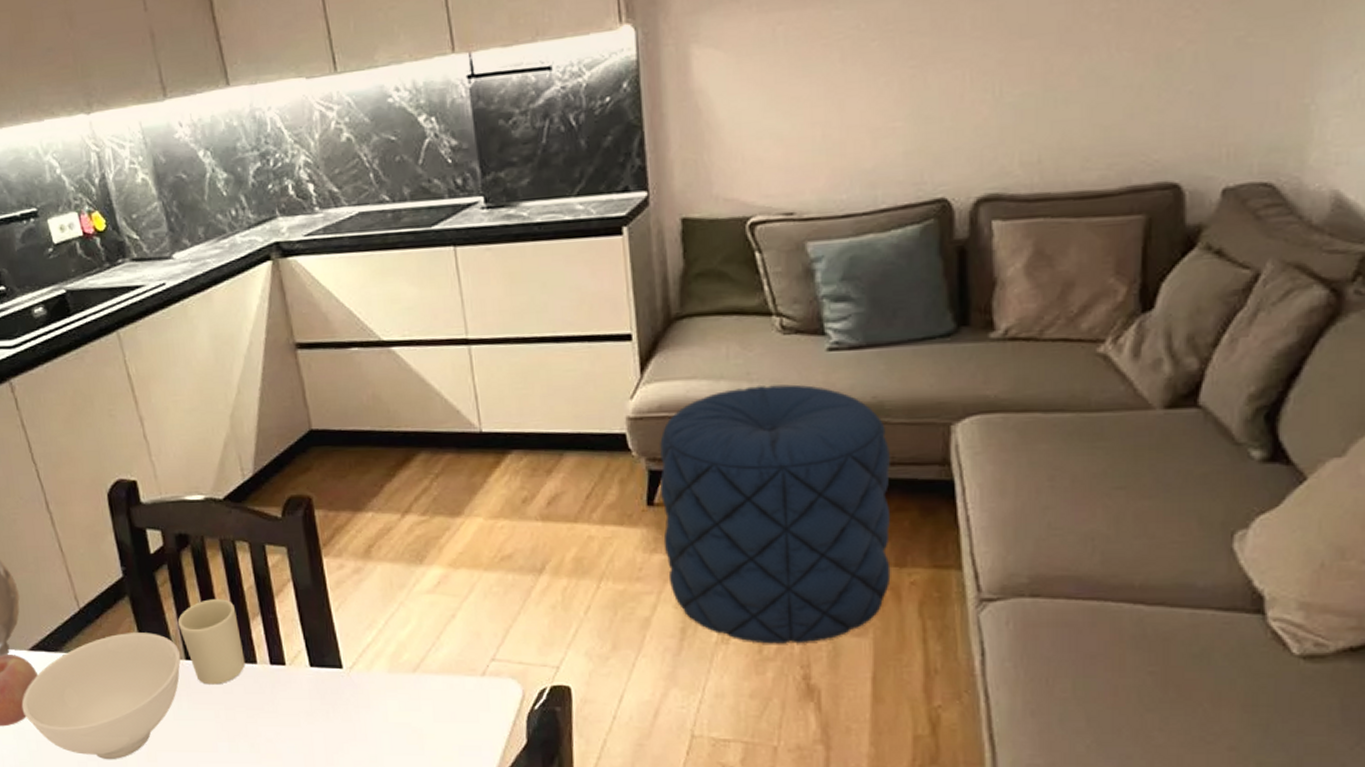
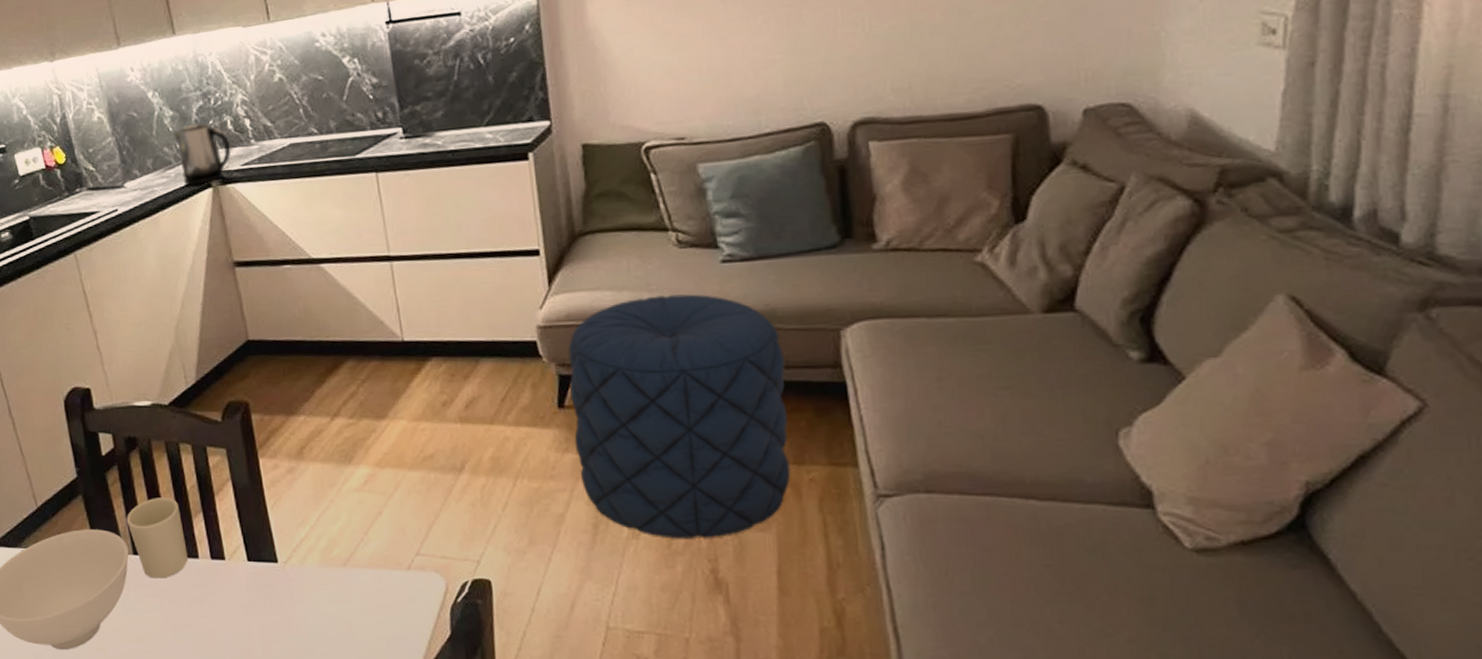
kettle: none [228,187,293,259] -> present [173,123,232,187]

